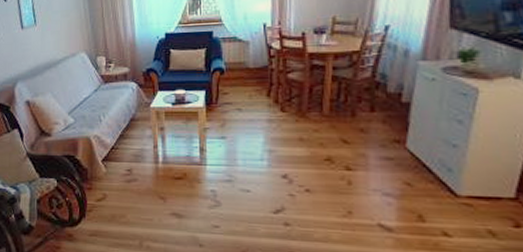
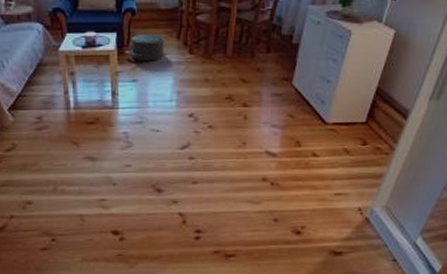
pouf: none [213,91,254,119] -> present [125,33,164,62]

